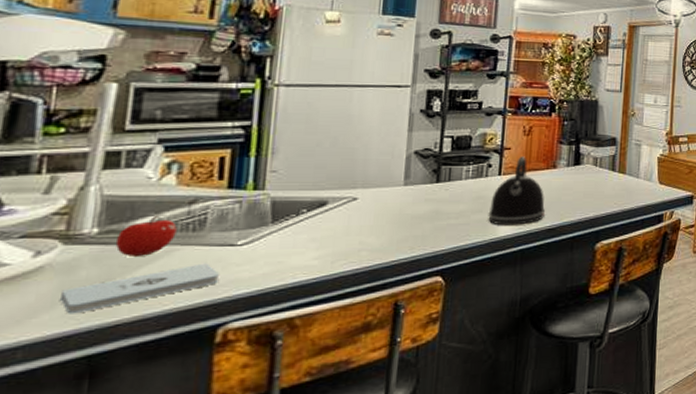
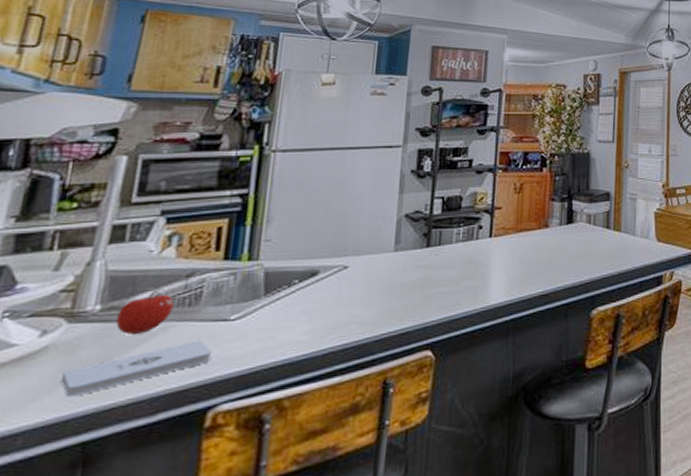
kettle: present [488,156,546,225] -> none [479,216,539,292]

